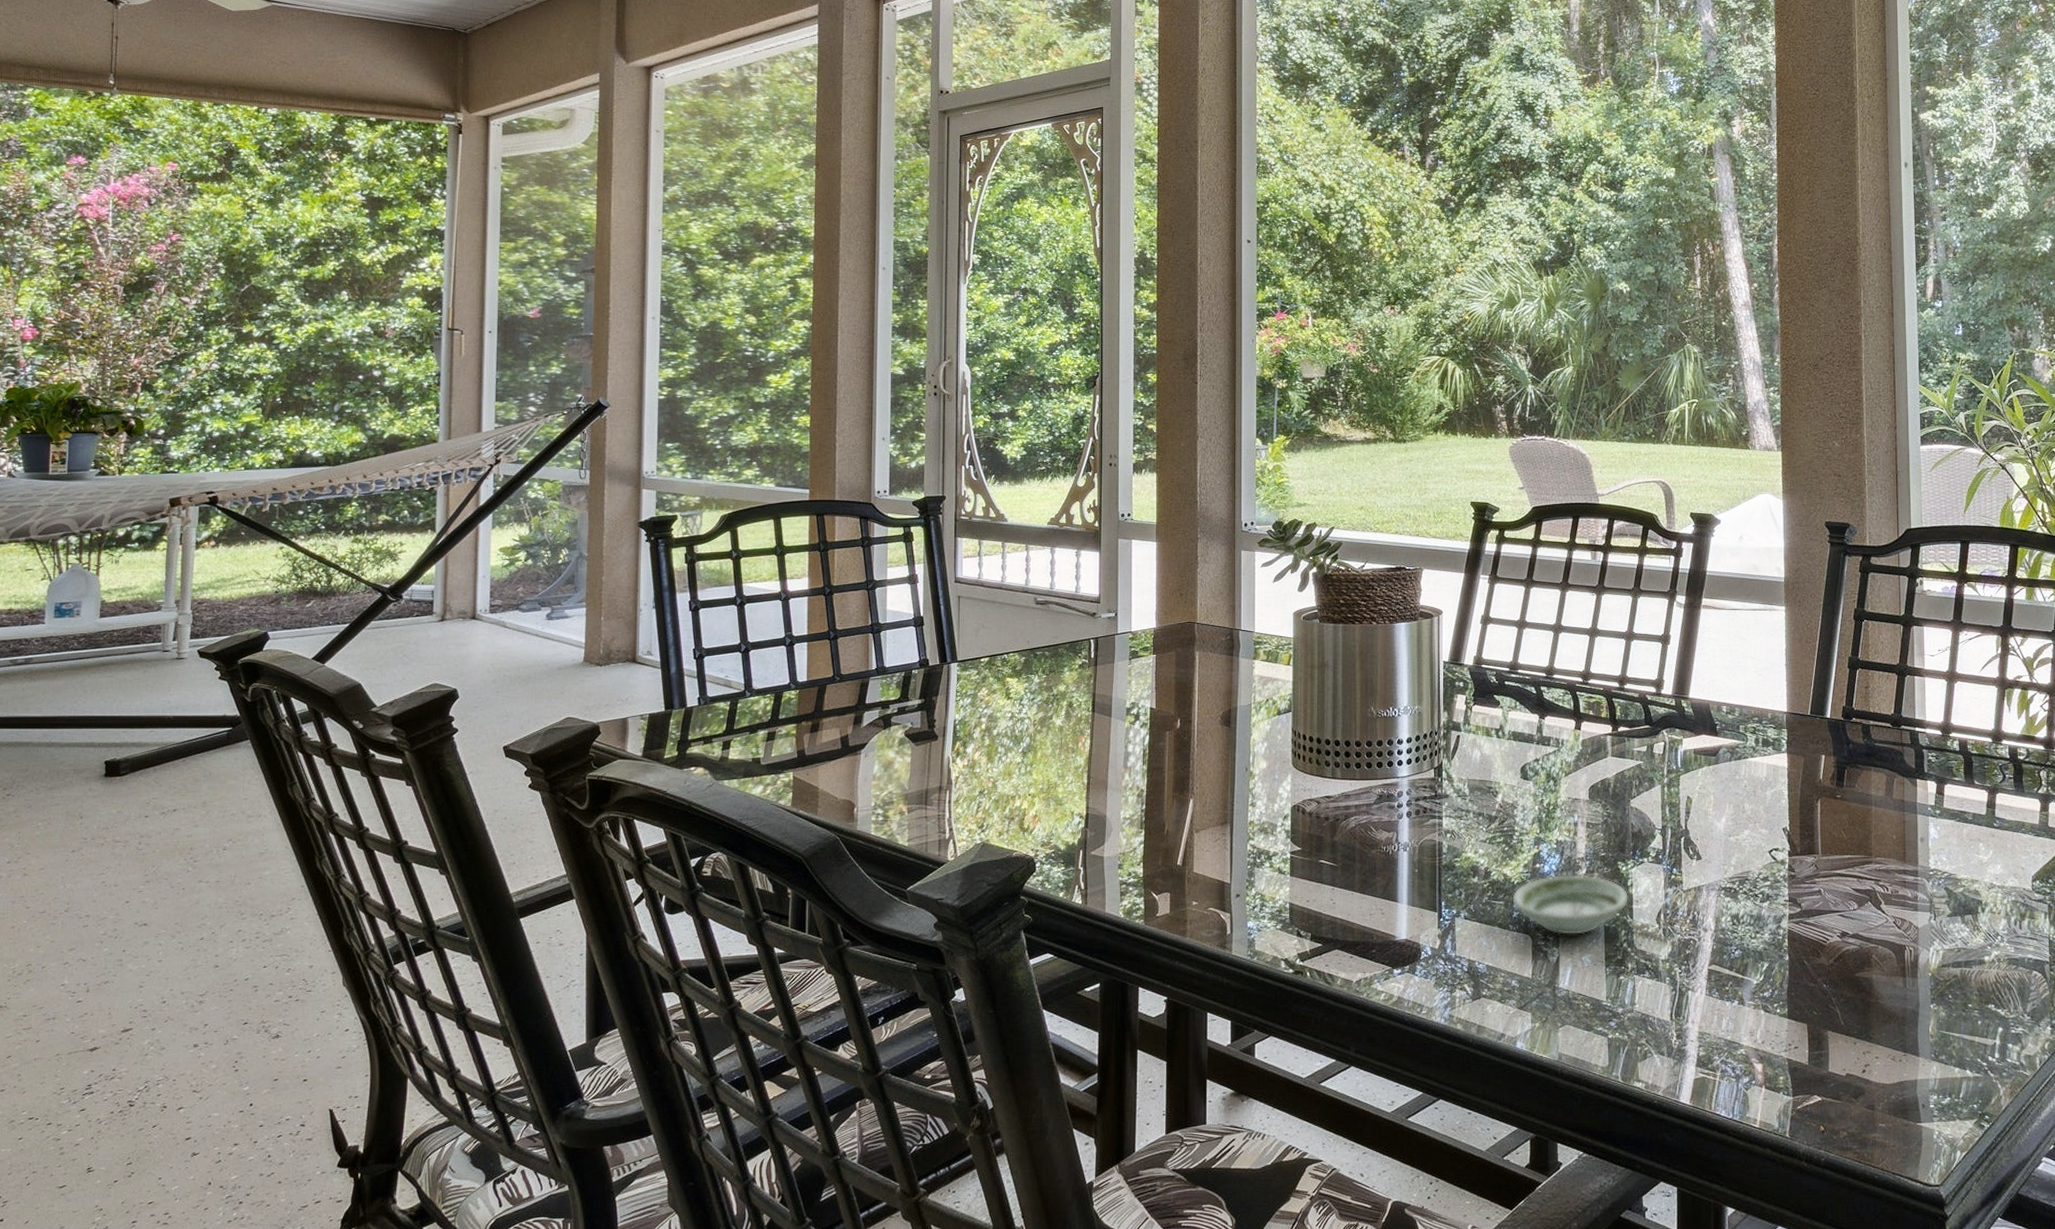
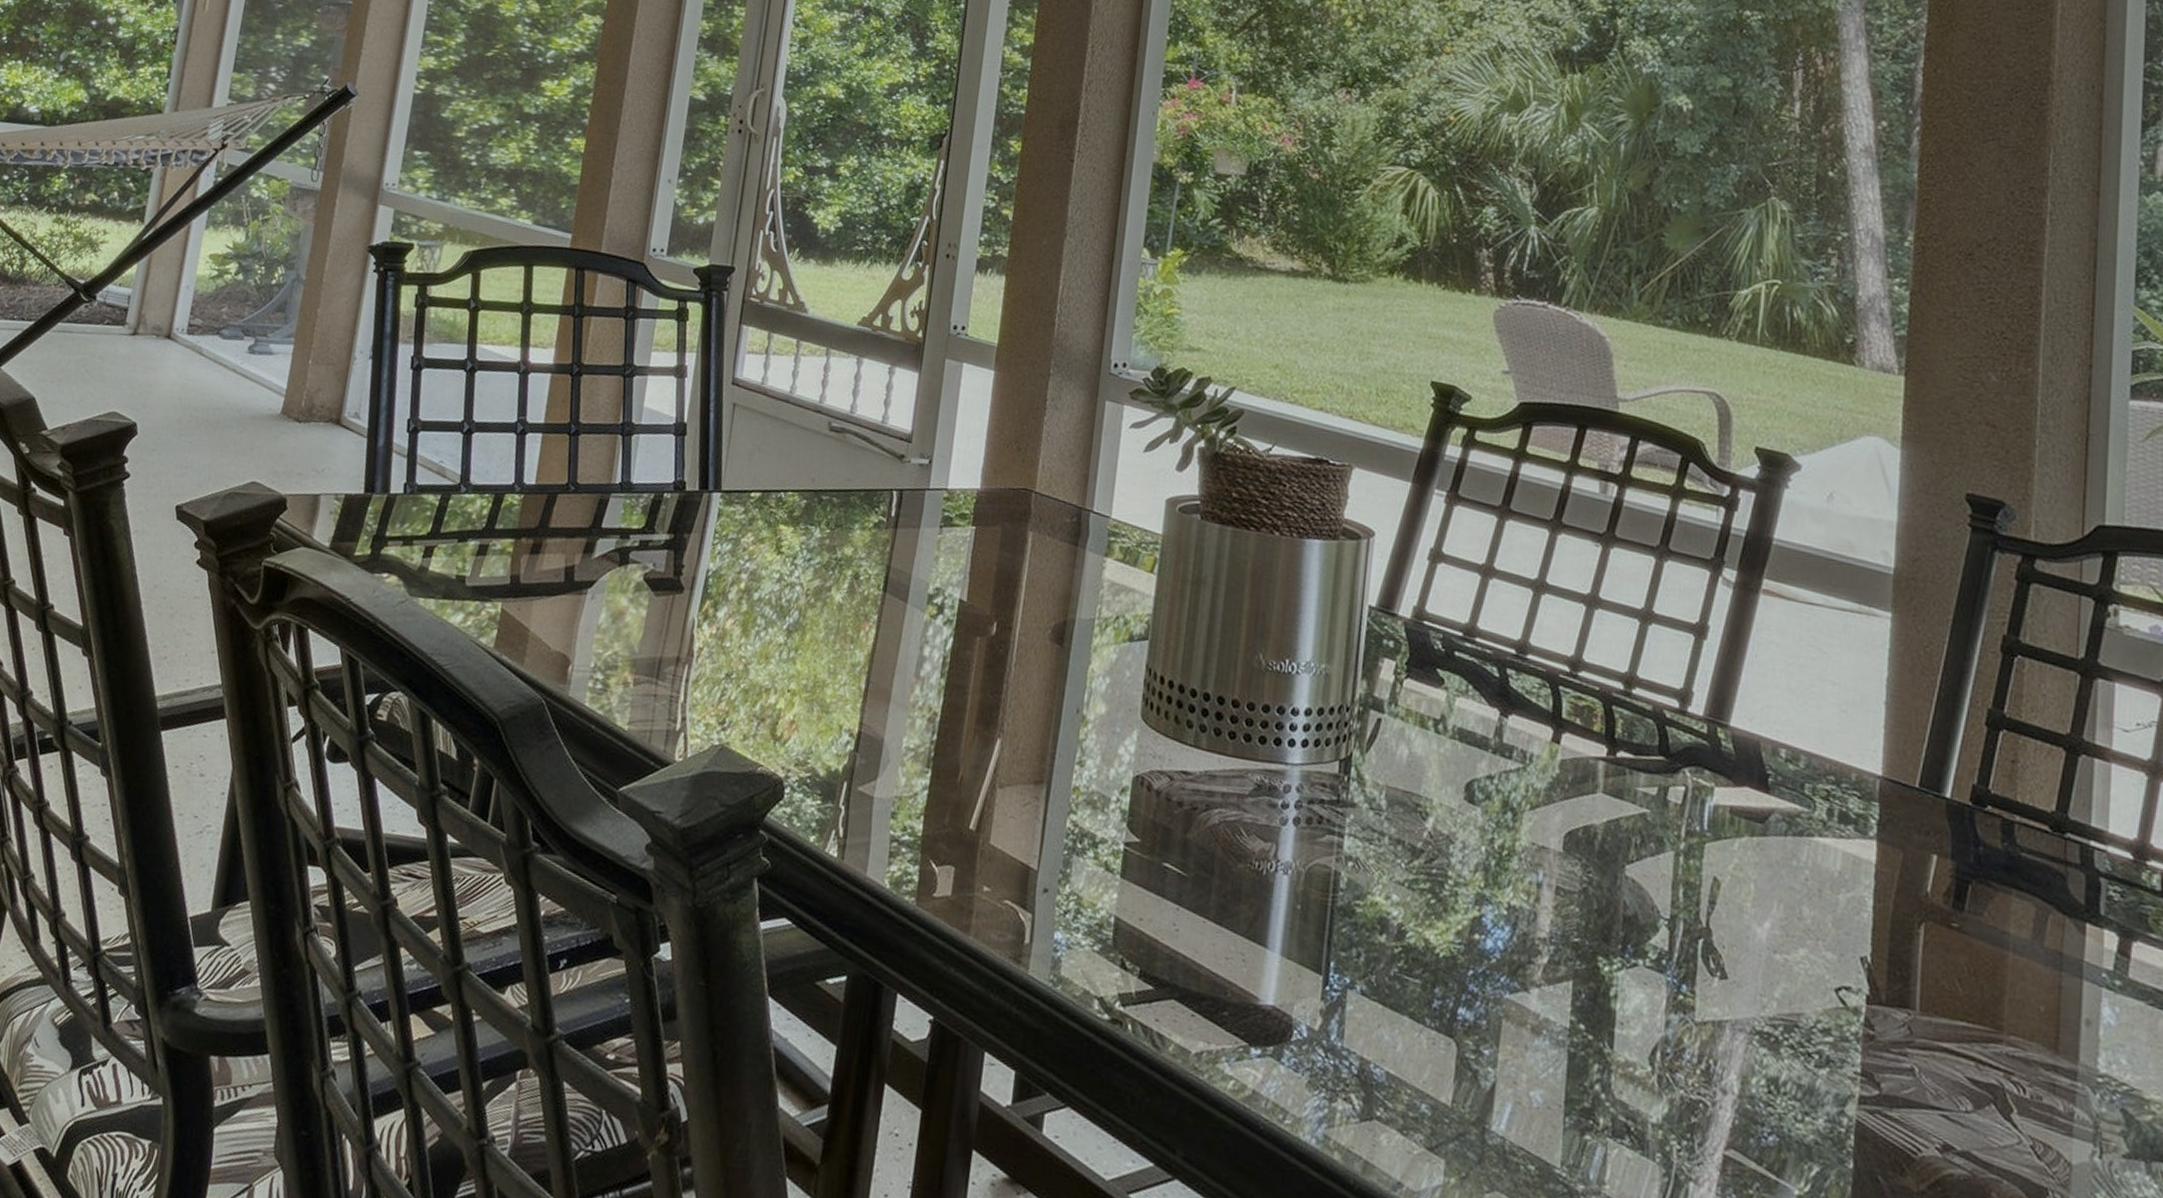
saucer: present [1511,874,1629,936] -> none [1432,955,1611,1058]

